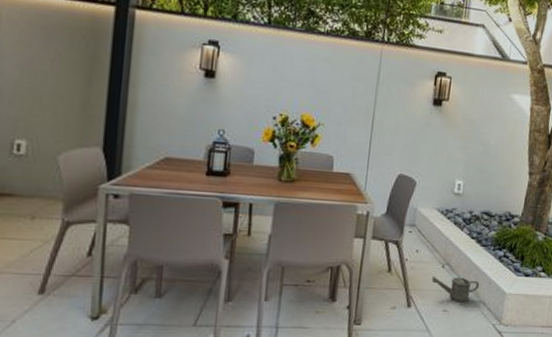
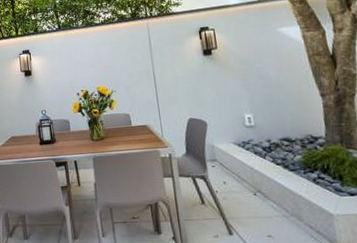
watering can: present [432,276,479,303] -> none [246,202,299,228]

